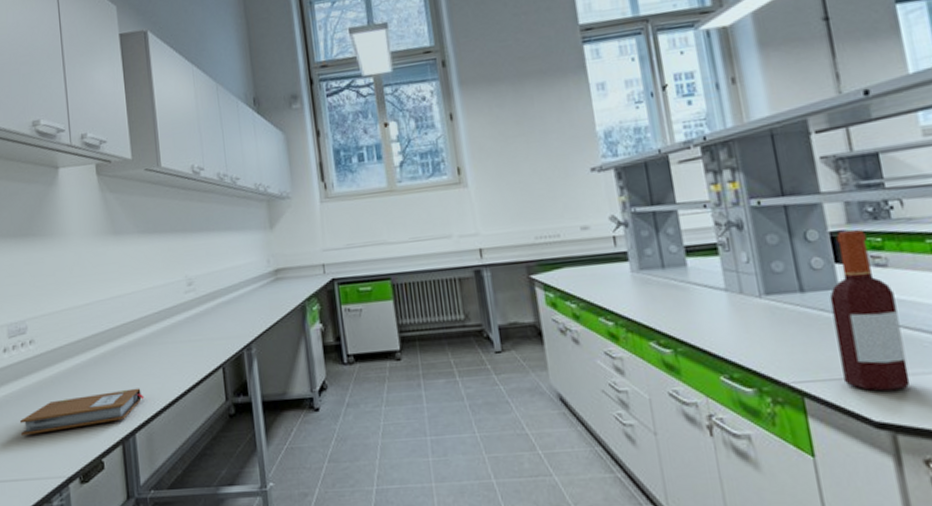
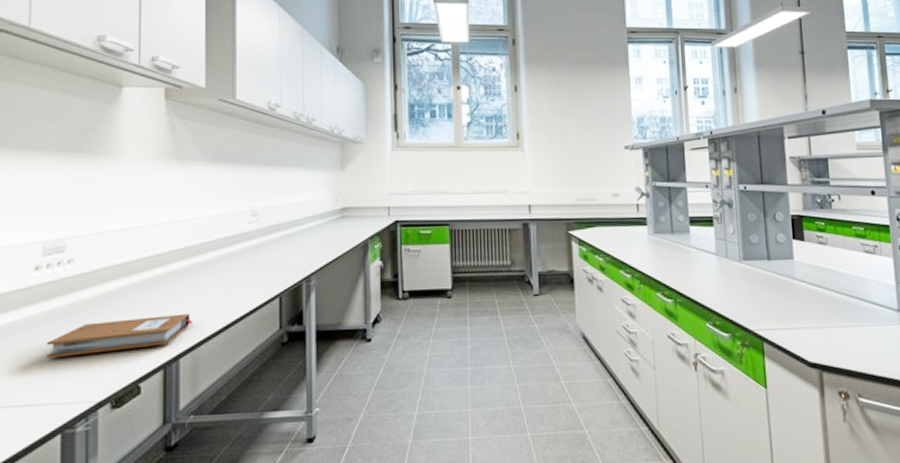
bottle: present [829,230,911,392] -> none [787,215,834,339]

